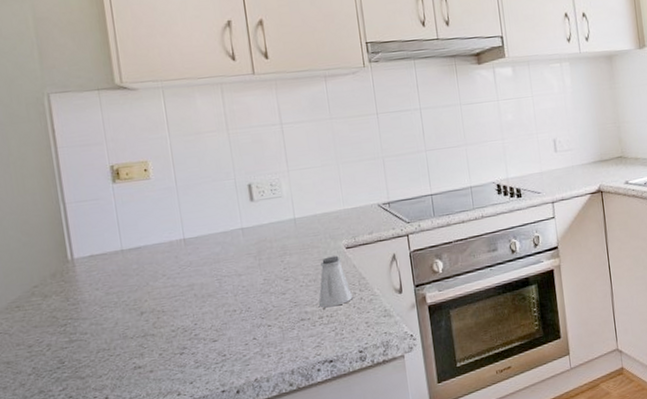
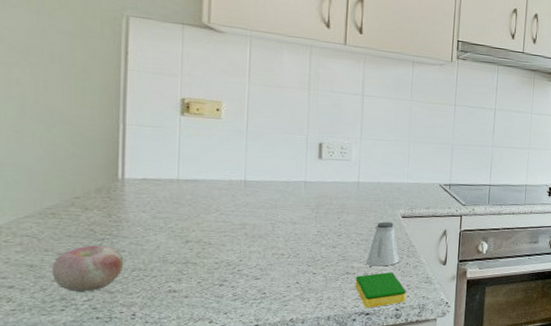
apple: none [25,330,89,383] -> present [51,245,124,291]
dish sponge: none [311,311,368,356] -> present [355,272,406,309]

